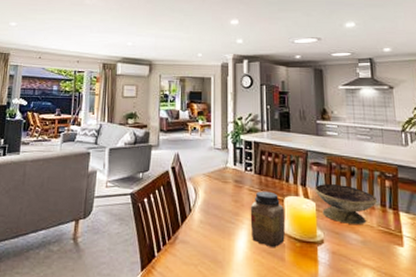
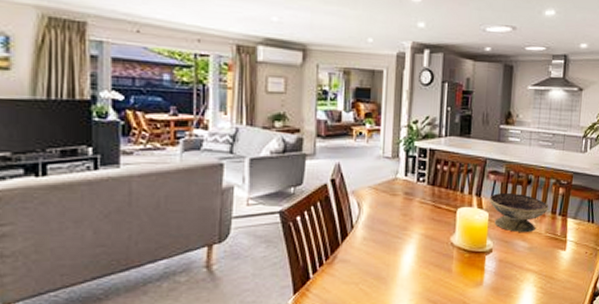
jar: present [250,191,285,248] -> none [419,203,456,261]

